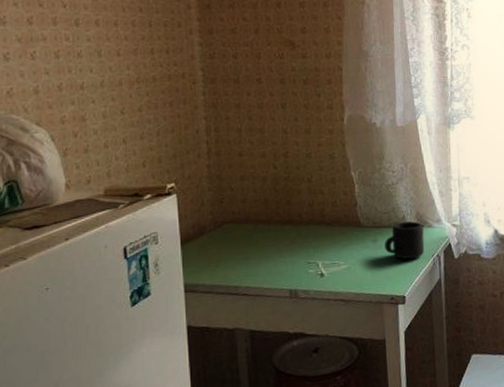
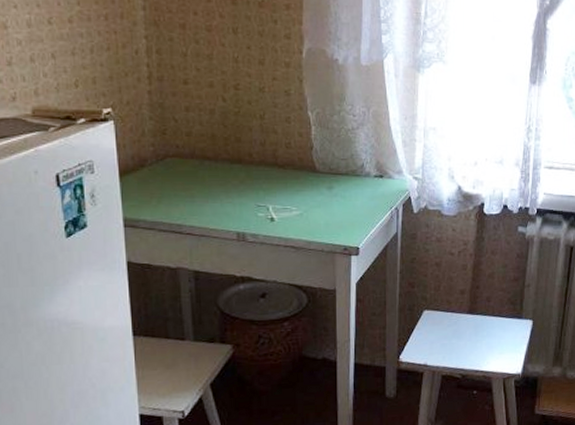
mug: present [385,221,425,260] -> none [341,171,383,211]

